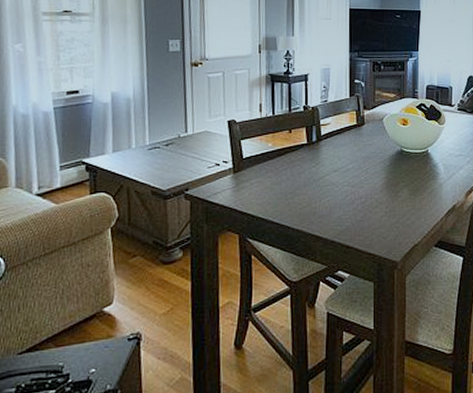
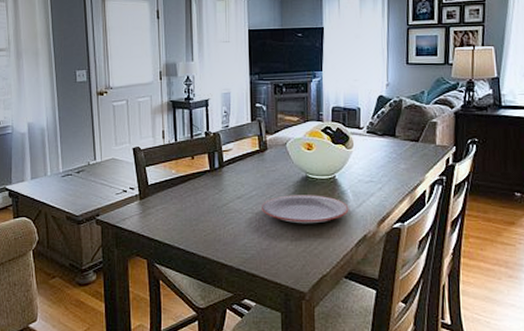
plate: none [358,168,440,196] -> present [262,195,349,224]

